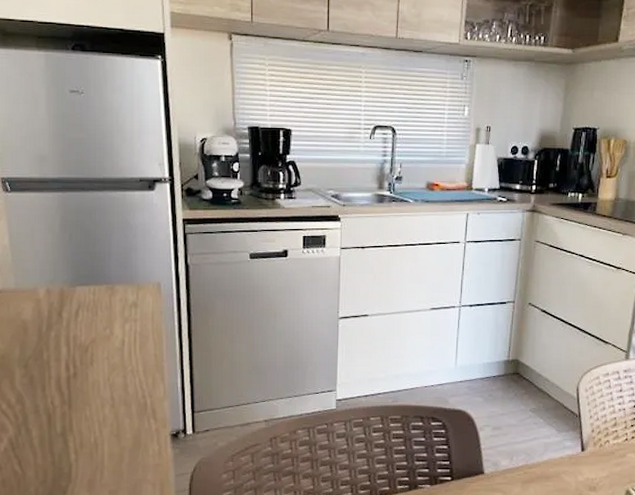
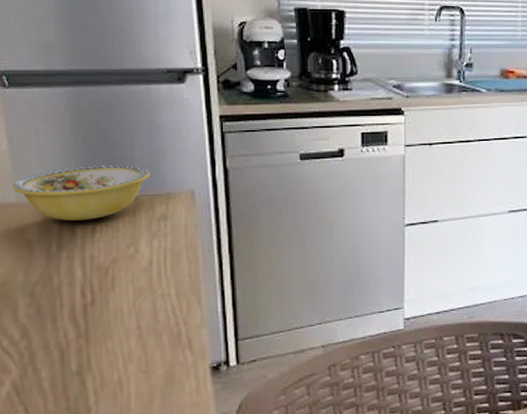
ceramic bowl: none [12,259,124,306] -> present [12,165,150,221]

